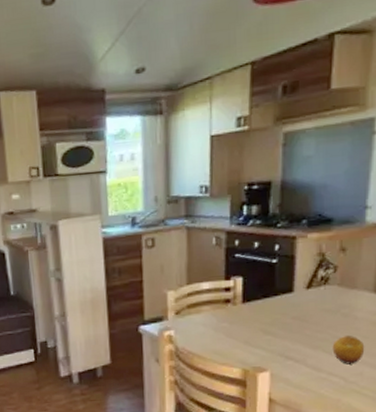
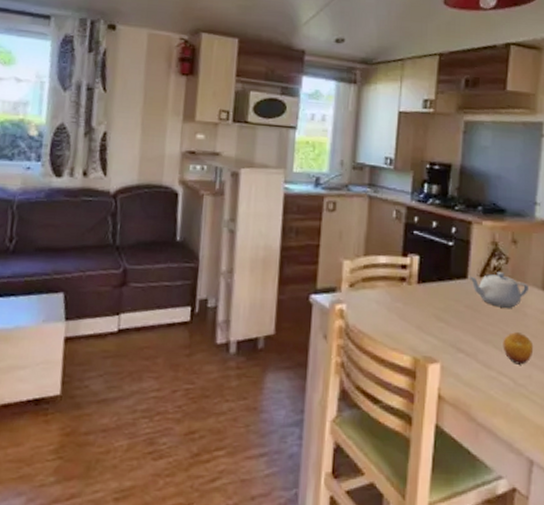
teapot: none [295,281,359,315] -> present [468,272,528,308]

